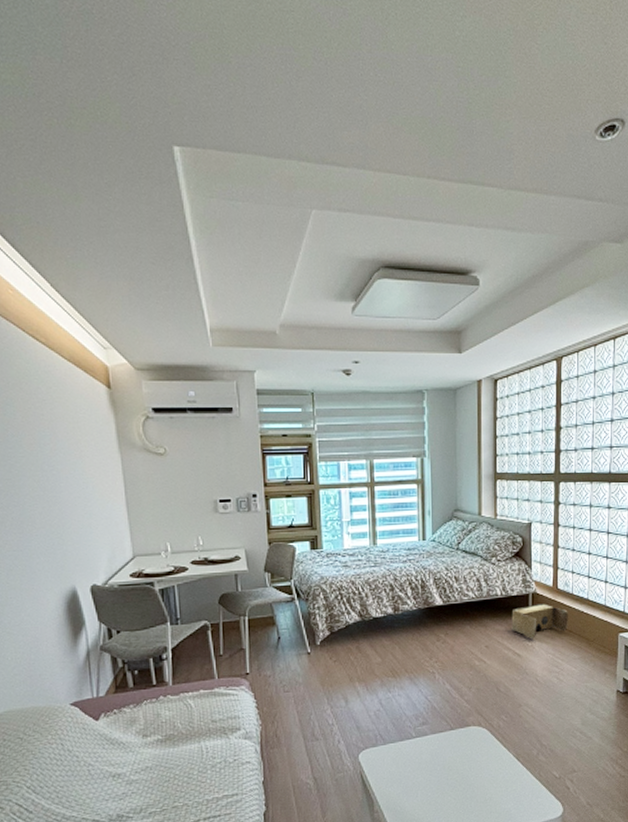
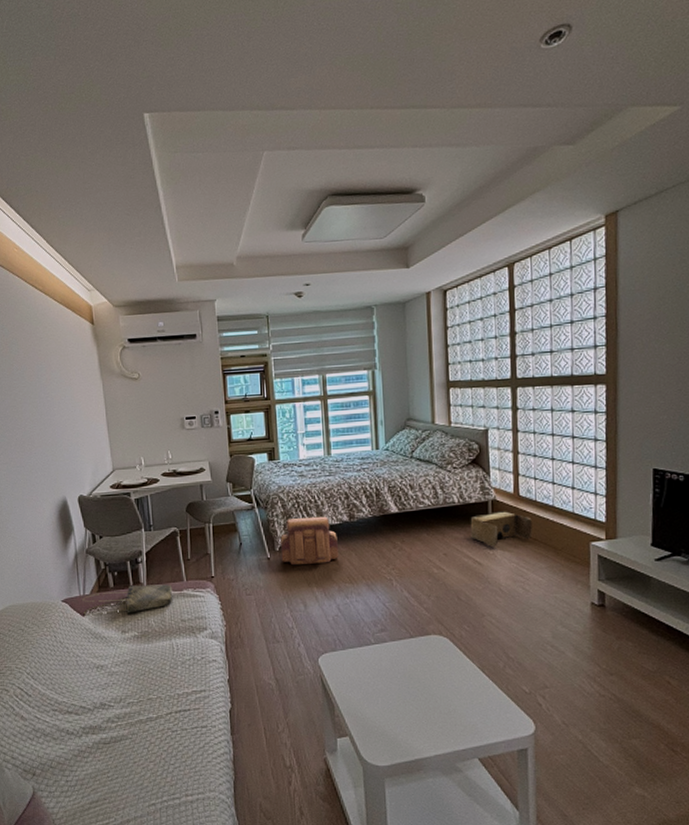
tote bag: none [96,682,203,719] -> present [82,584,173,615]
backpack: none [322,608,382,660] -> present [280,516,338,566]

